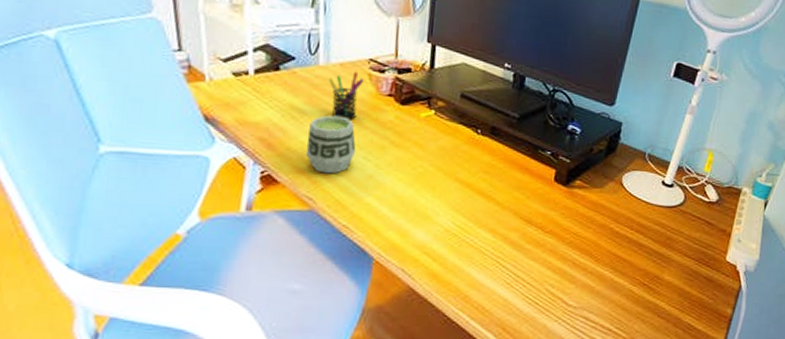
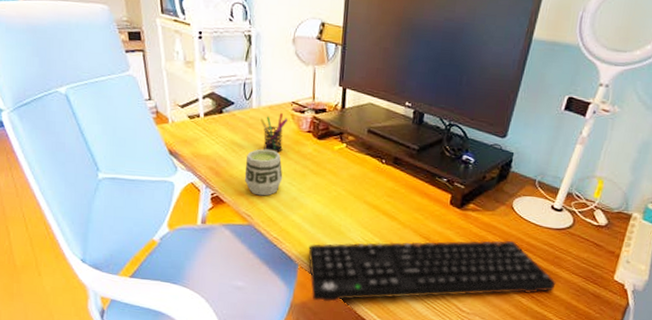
keyboard: none [386,221,668,304] -> present [308,240,556,302]

